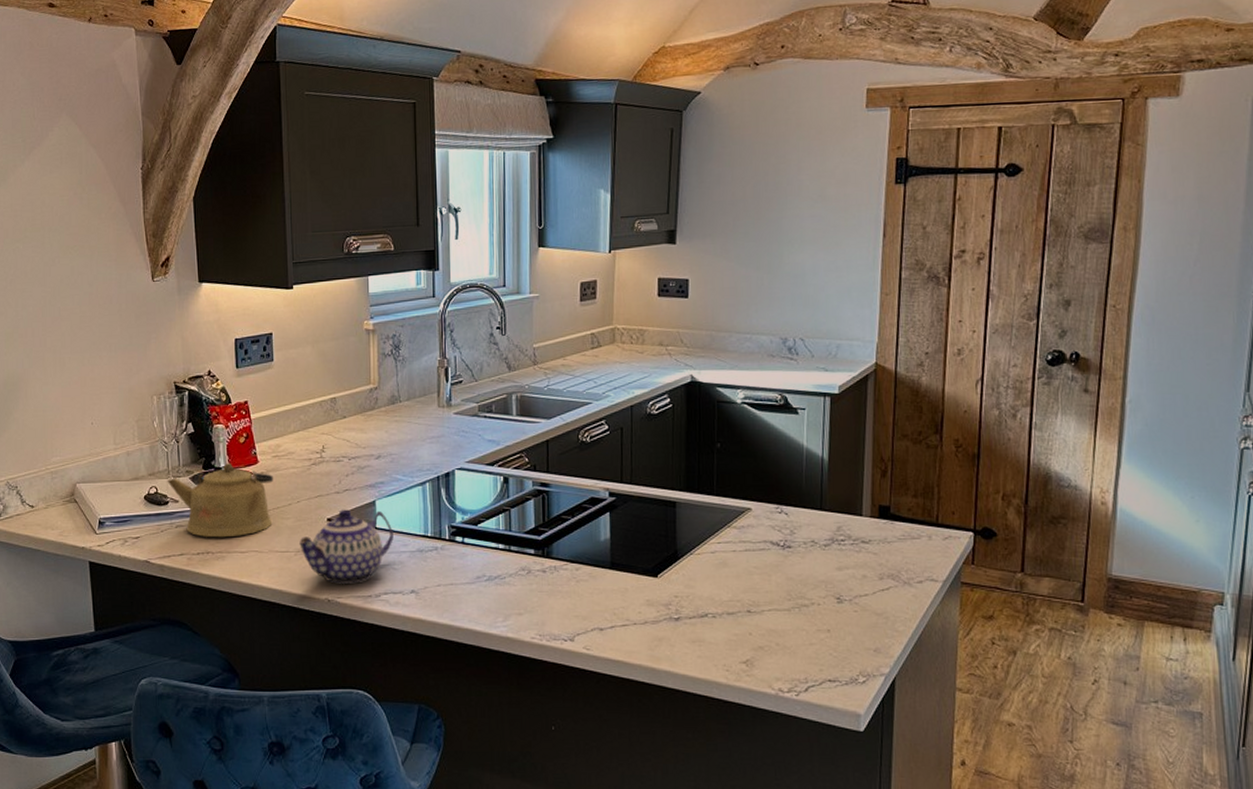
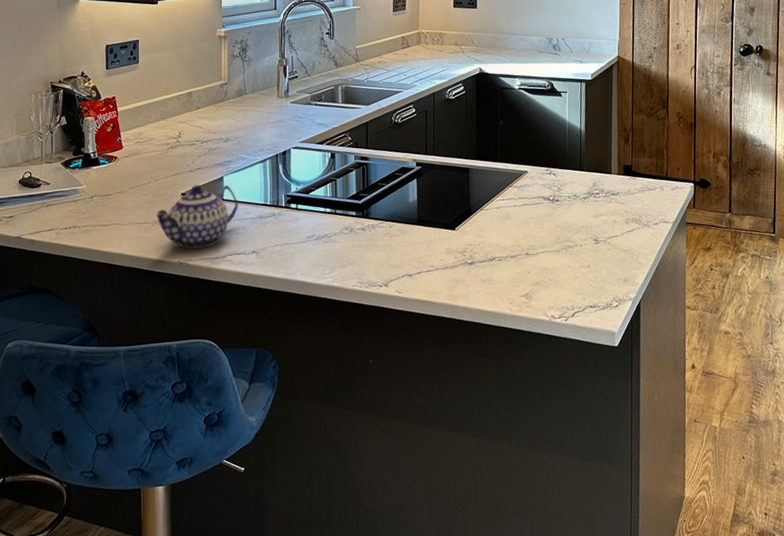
kettle: present [167,463,274,538] -> none [40,149,136,214]

